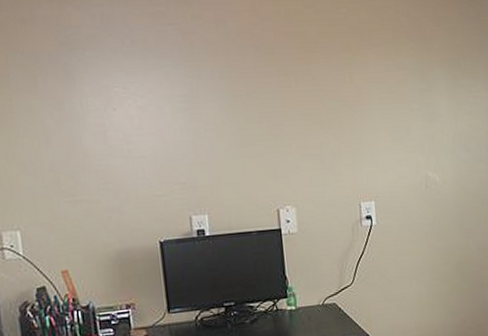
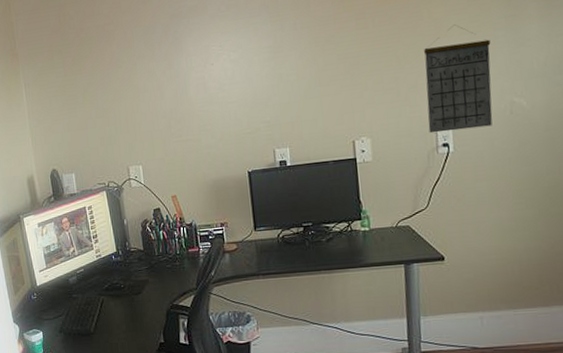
calendar: none [347,93,411,205] -> present [424,24,493,134]

